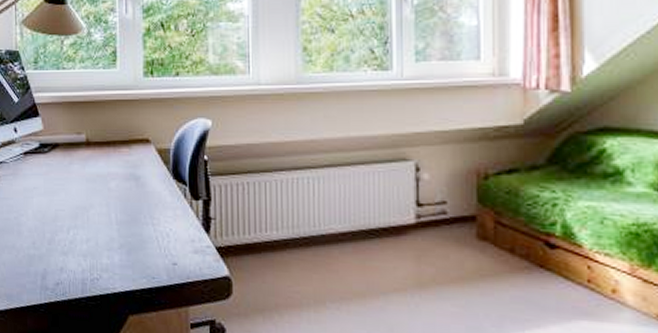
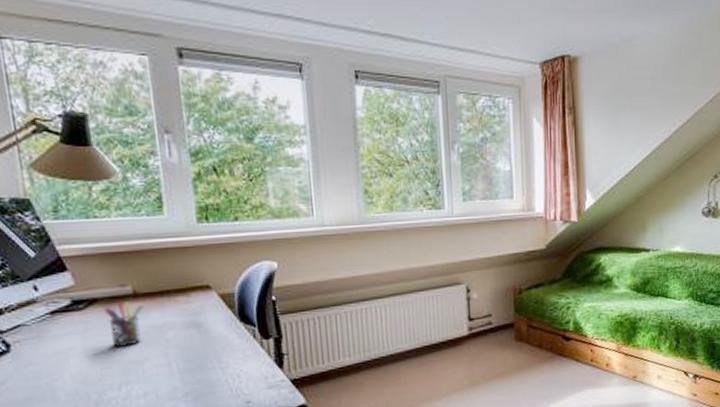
pen holder: none [62,149,93,192] -> present [103,301,143,347]

